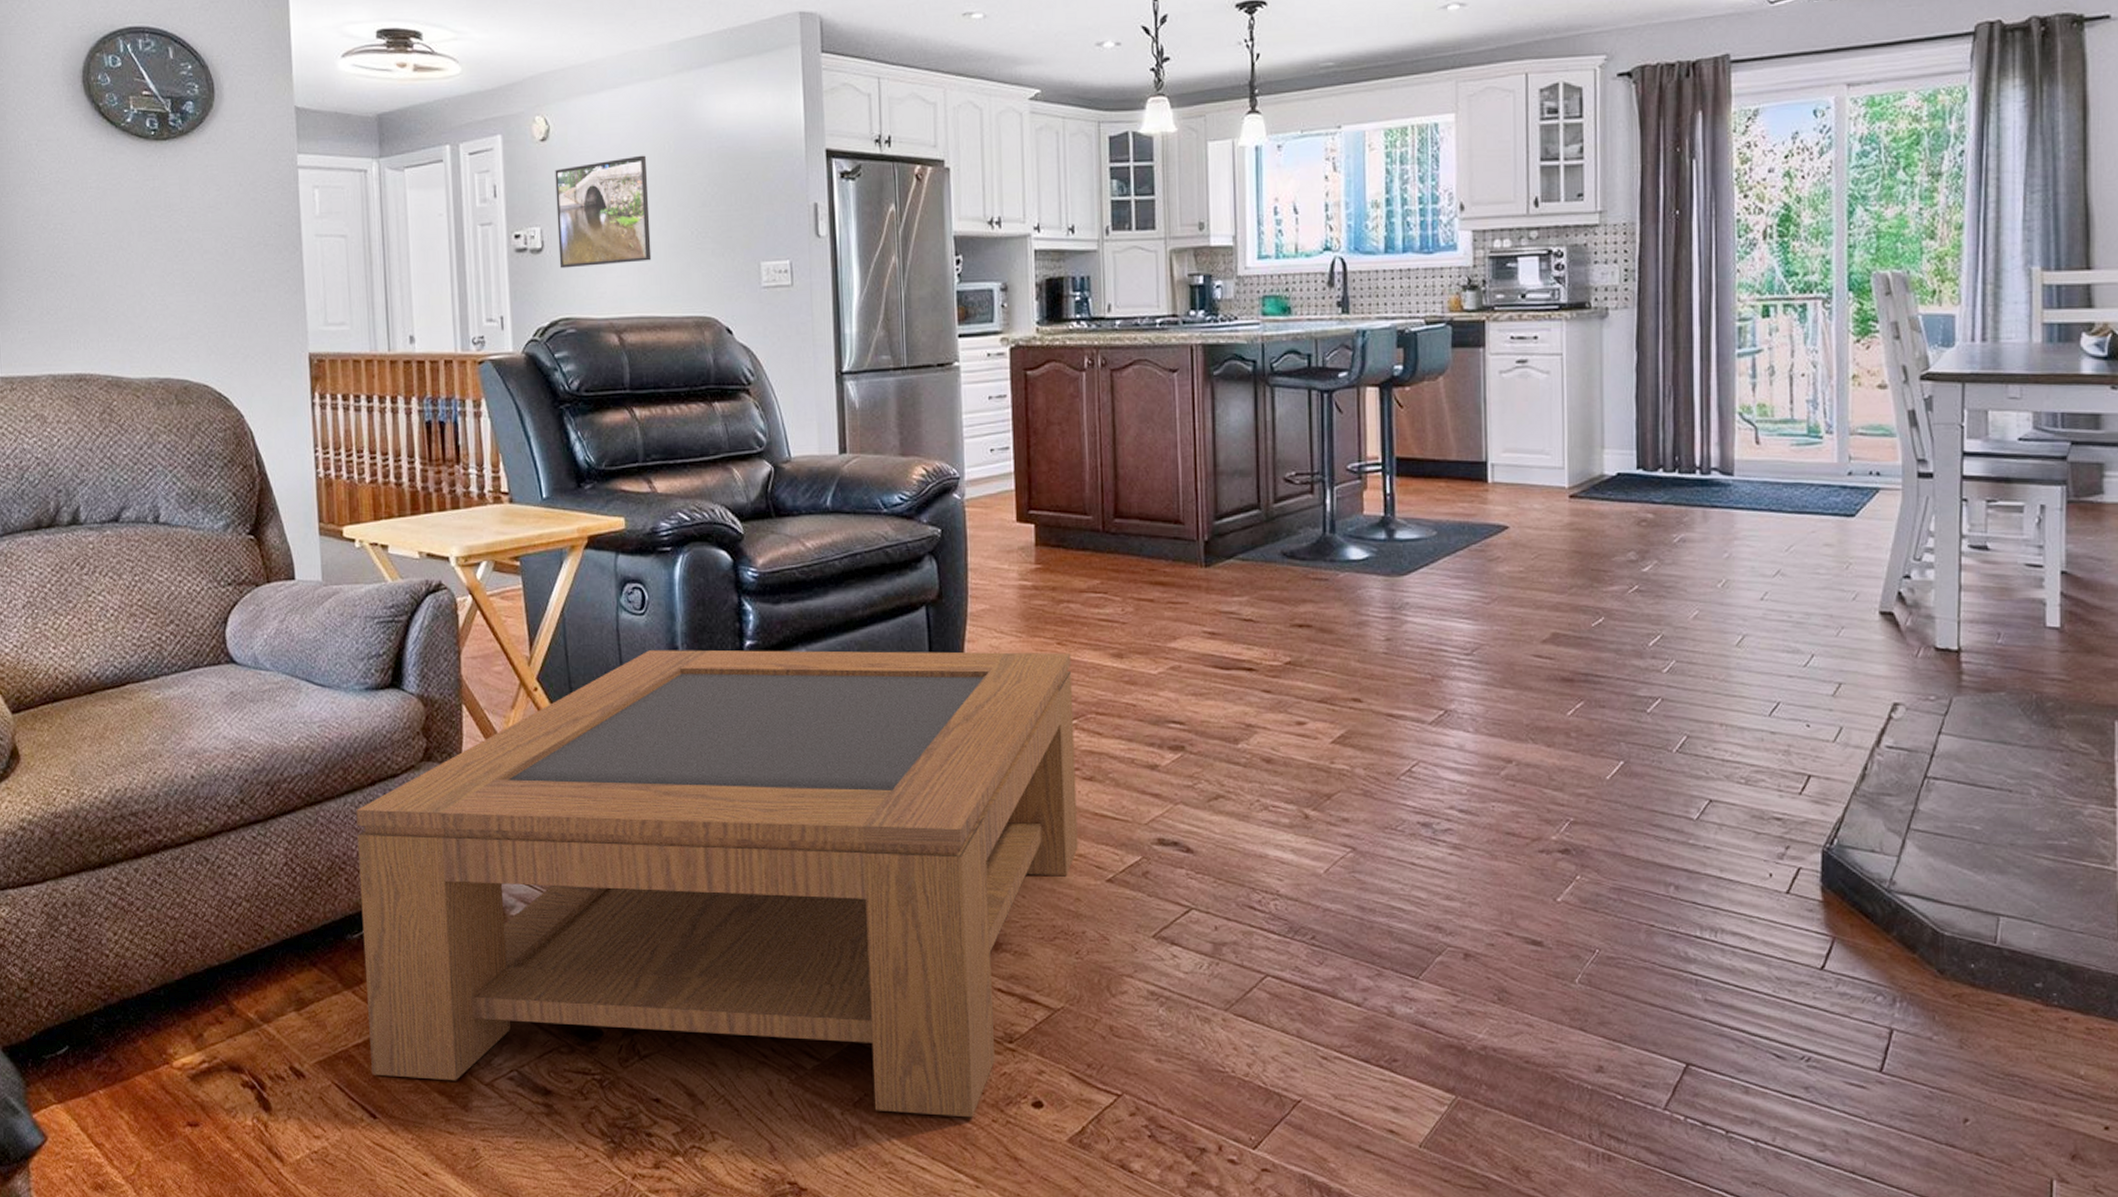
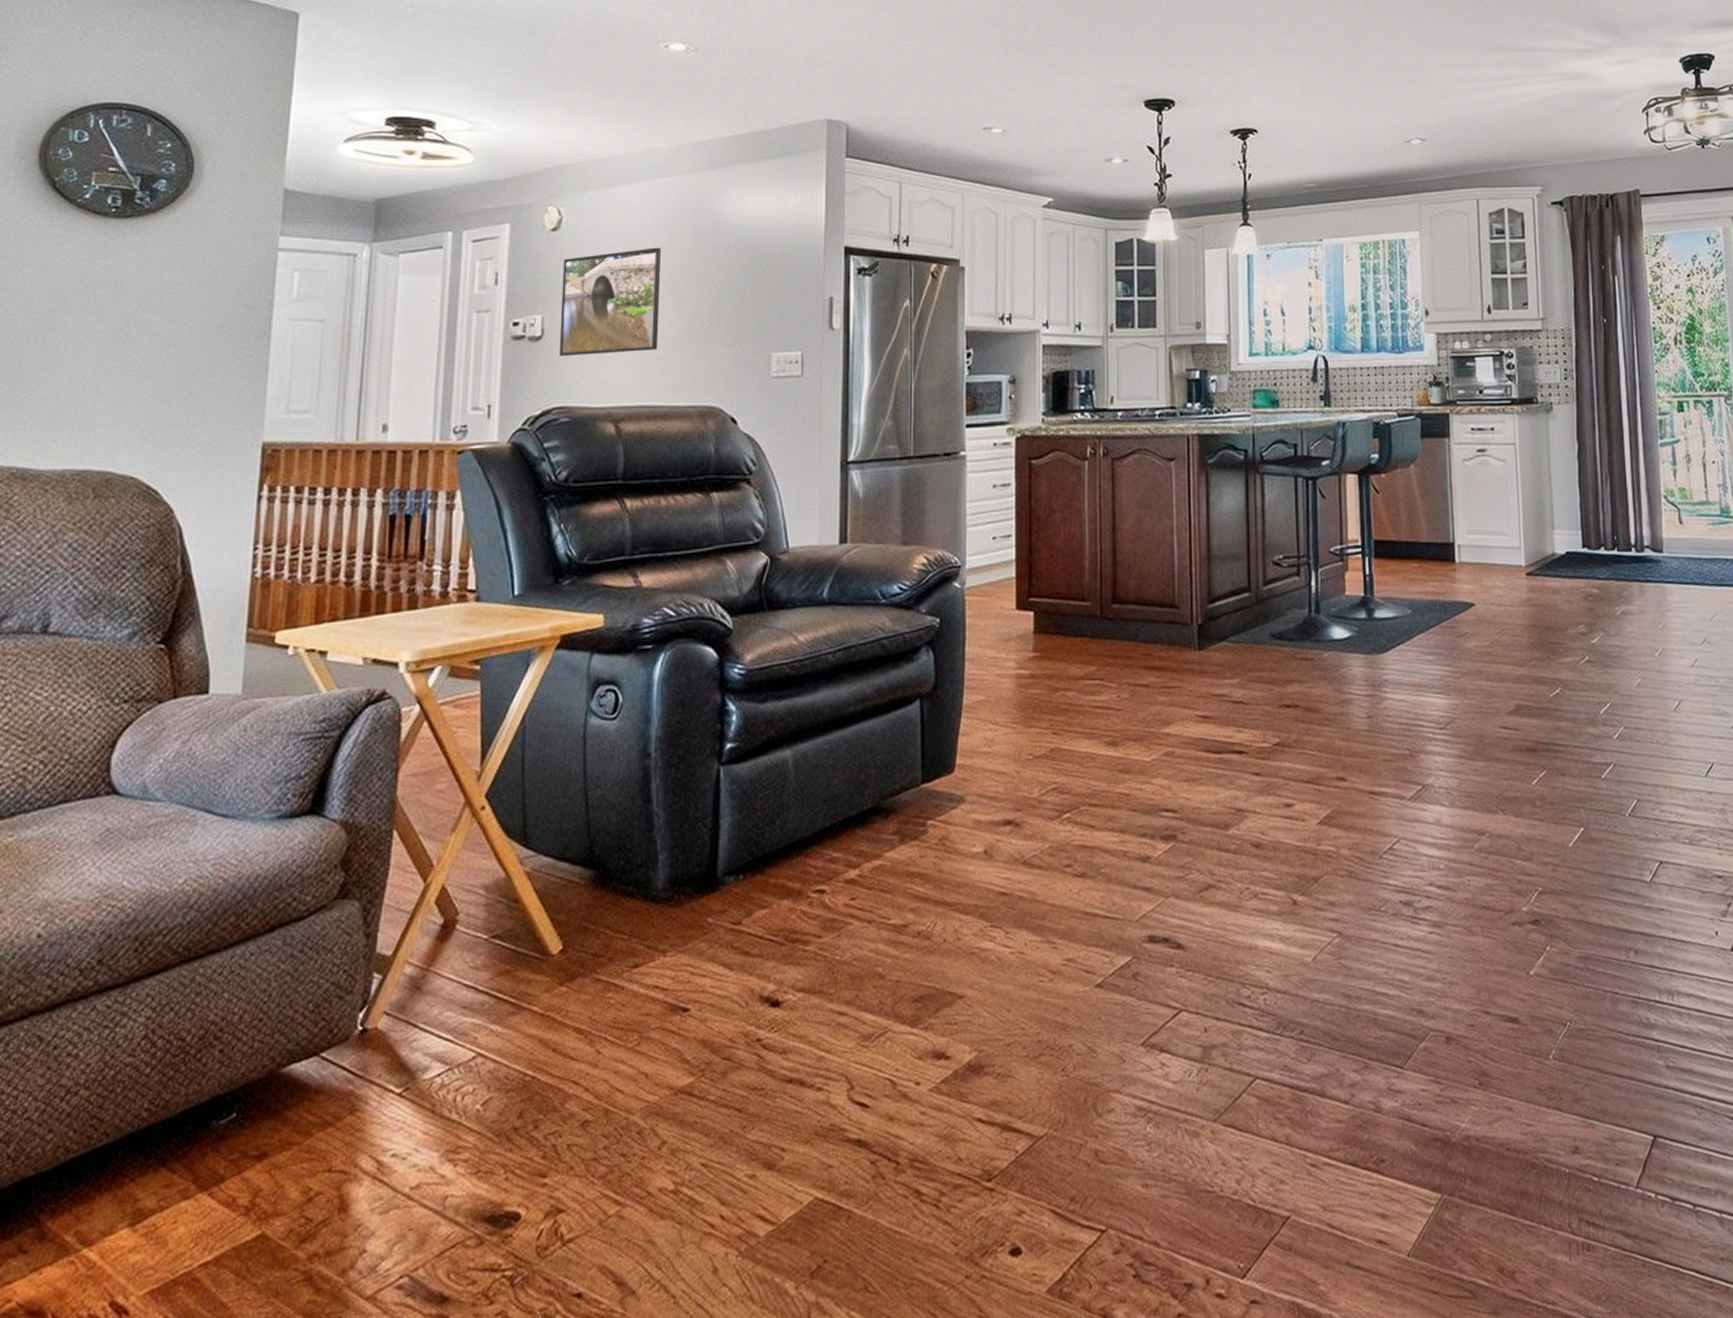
coffee table: present [356,650,1078,1118] -> none [219,742,1067,1302]

